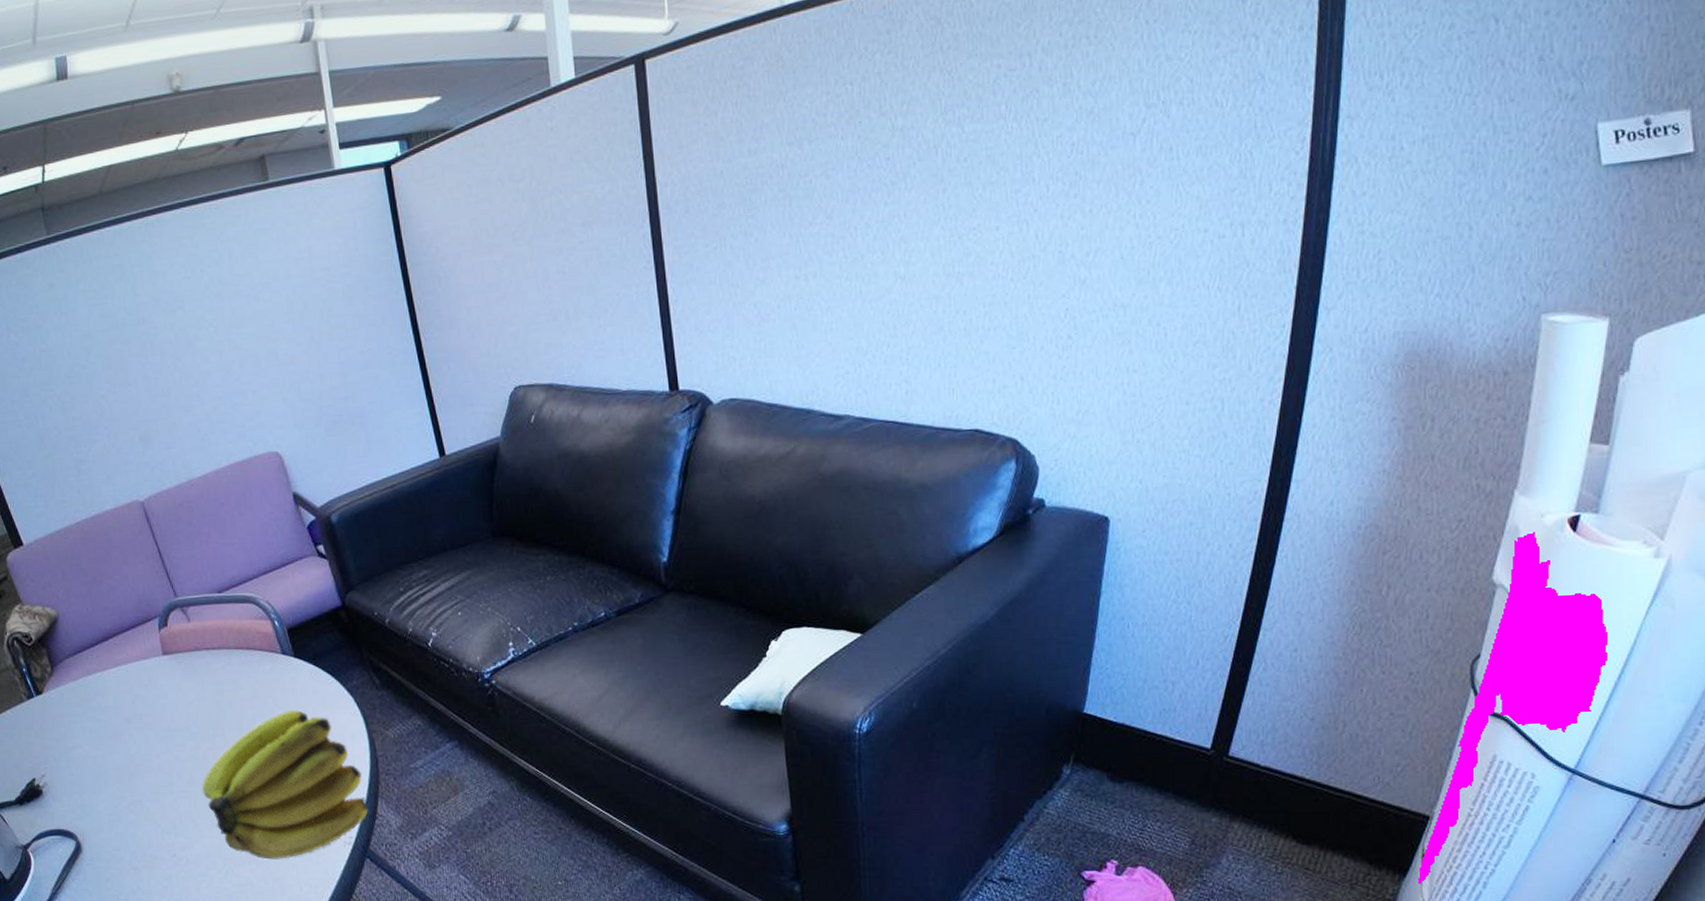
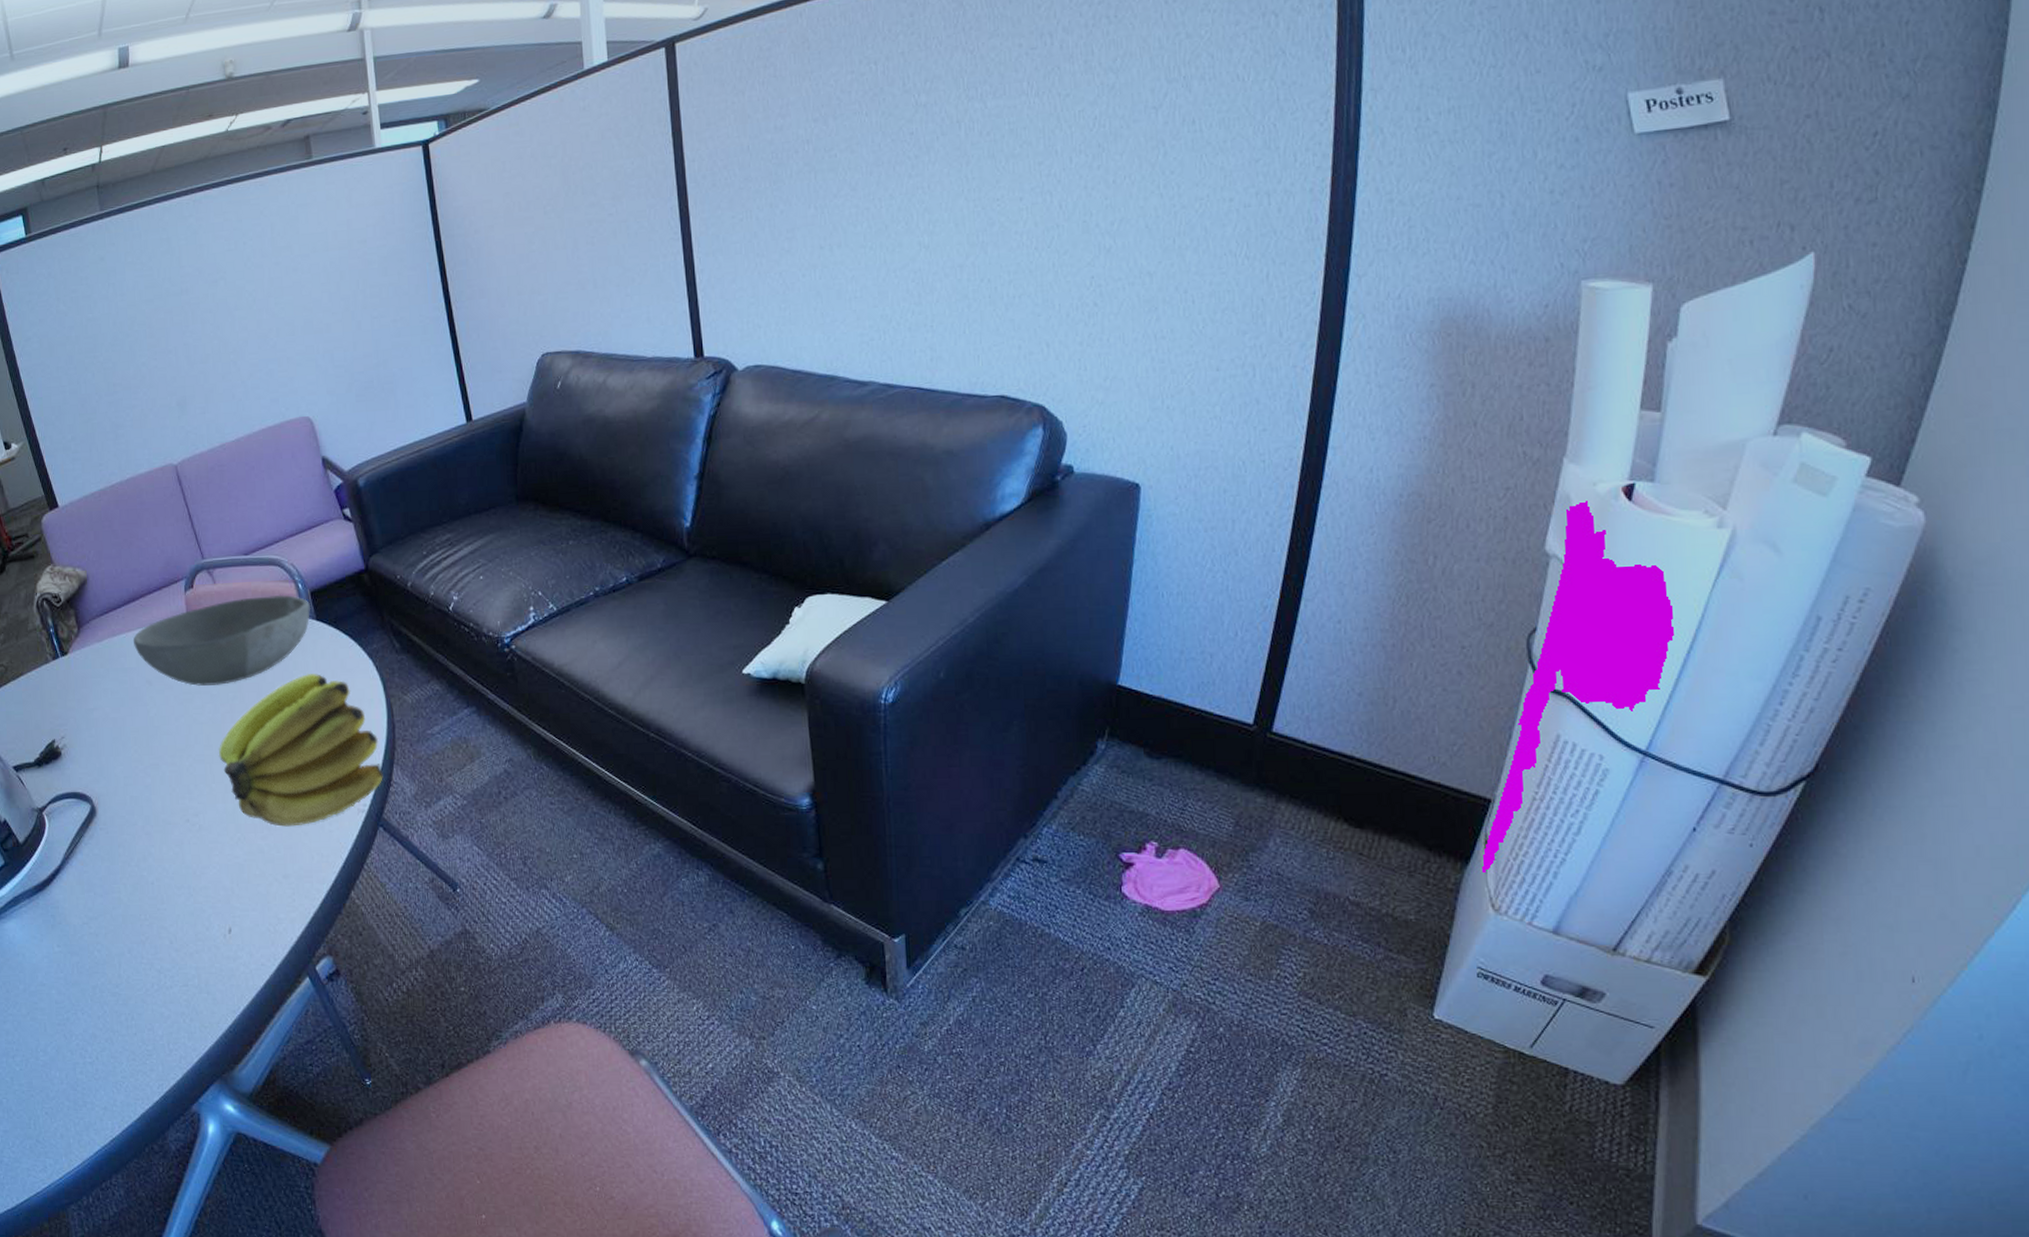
bowl: none [108,632,289,724] -> present [132,594,311,686]

